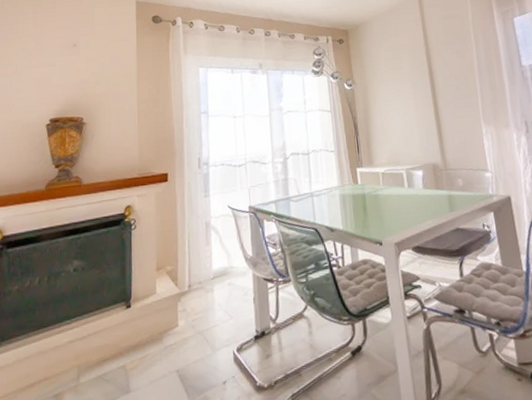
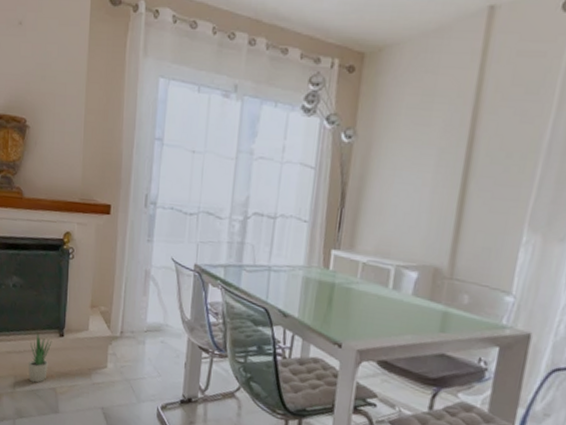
potted plant: none [93,312,119,367] -> present [28,333,52,383]

